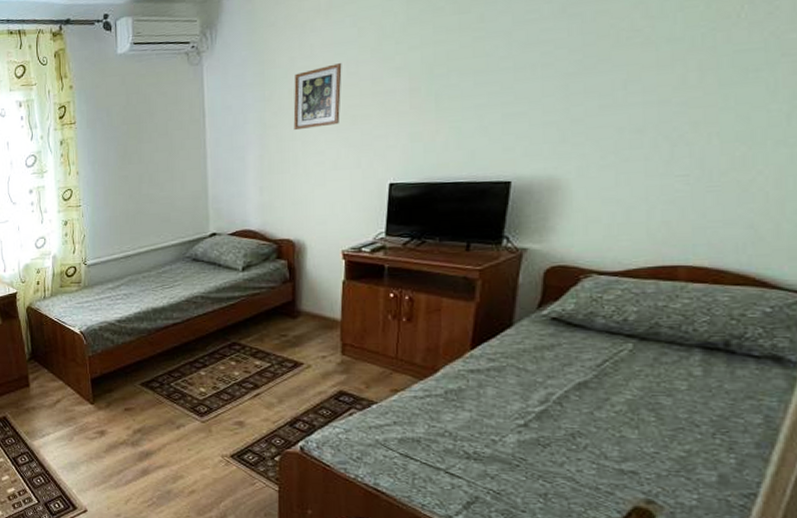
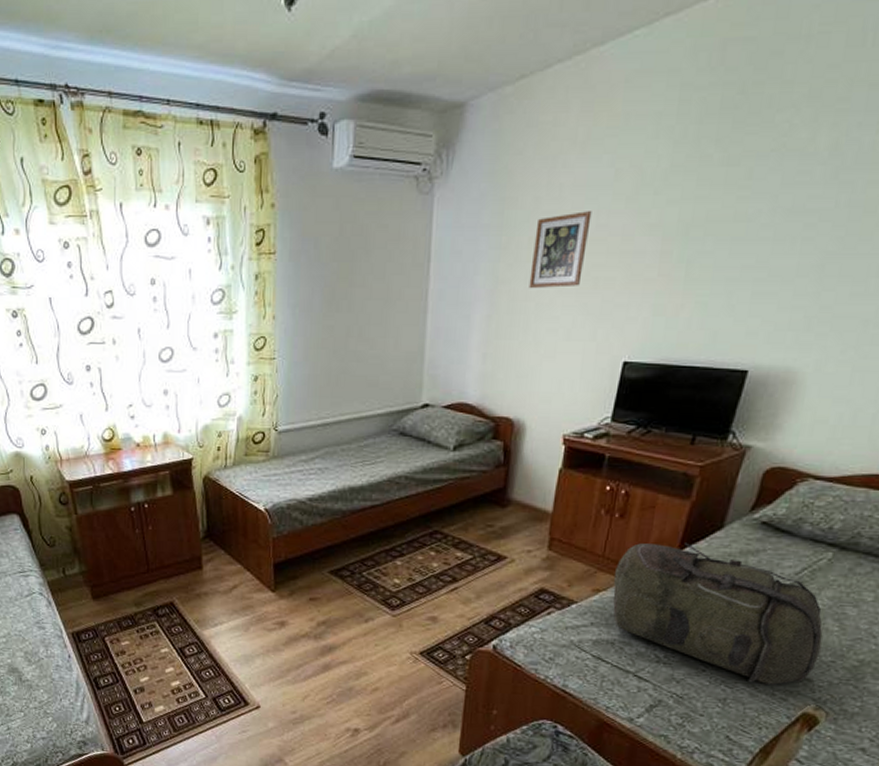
backpack: none [409,341,640,478] -> present [613,542,823,685]

